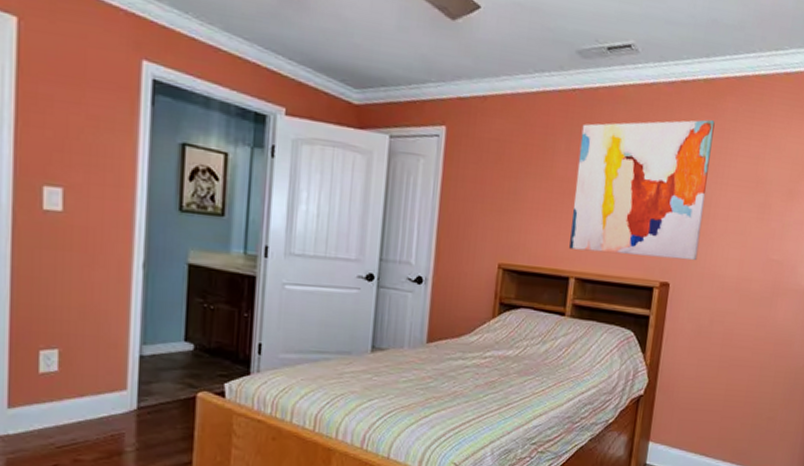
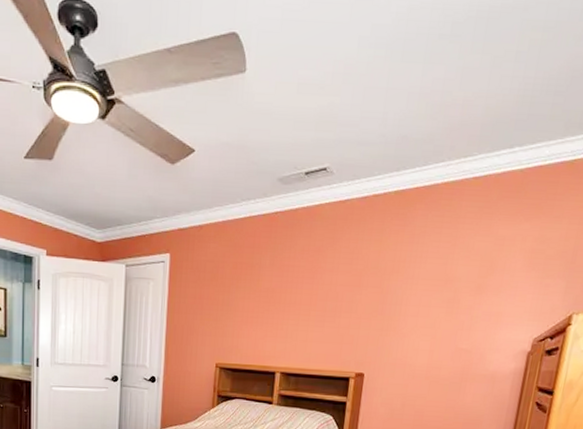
wall art: present [569,119,715,261] -> none [275,228,405,354]

